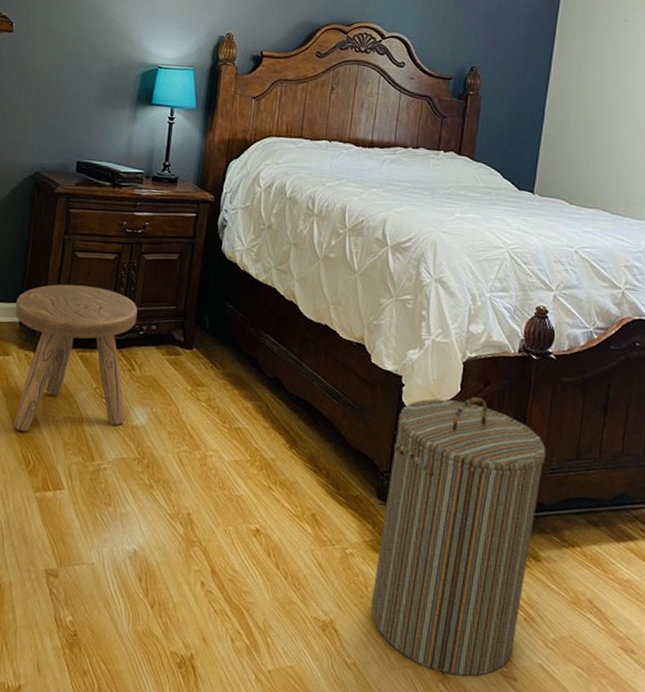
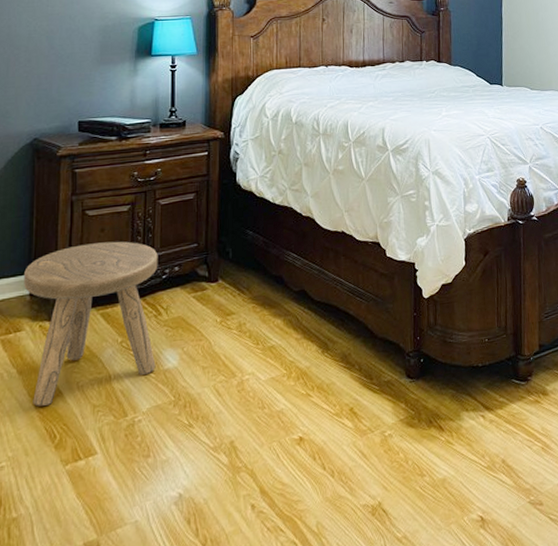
laundry hamper: present [371,397,546,677] -> none [412,266,540,519]

